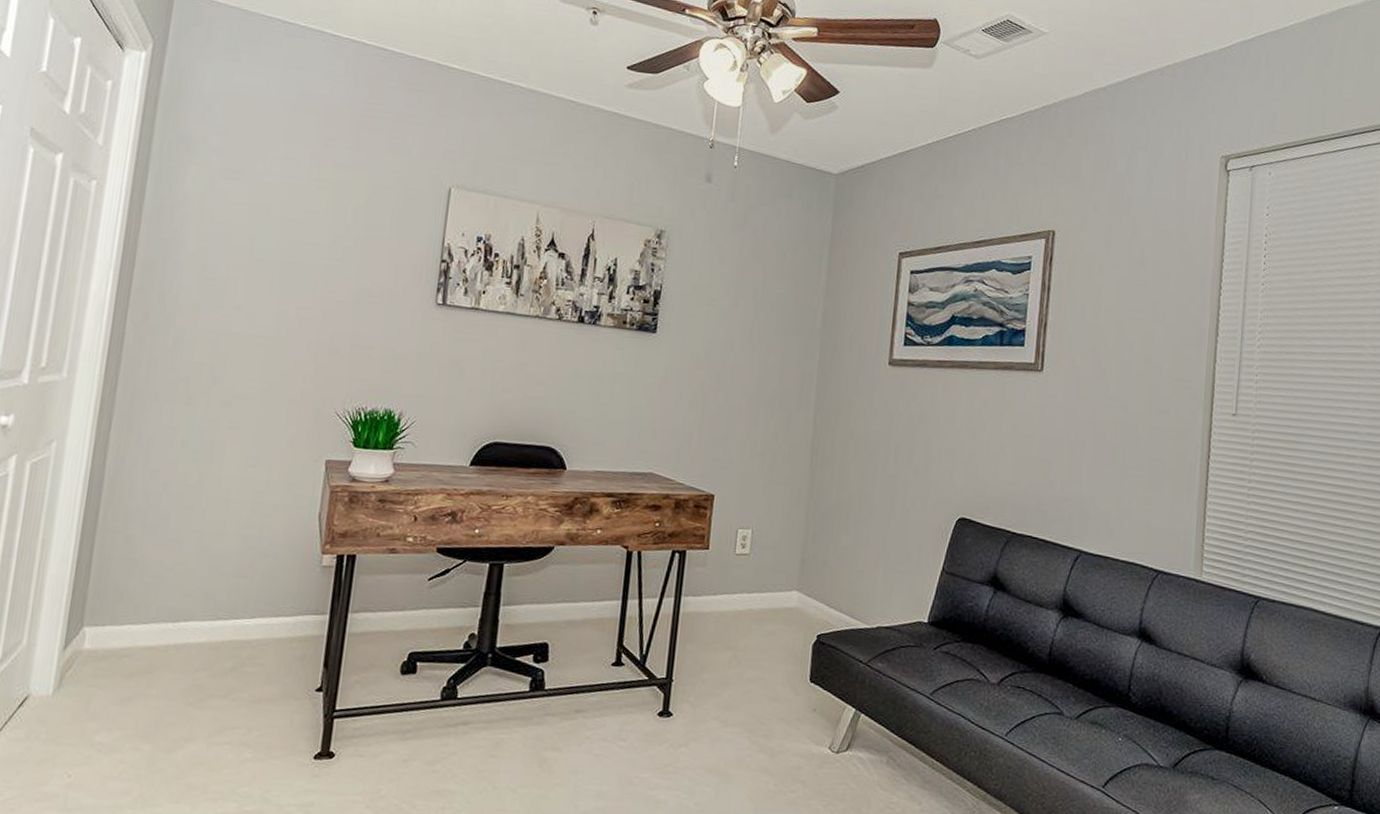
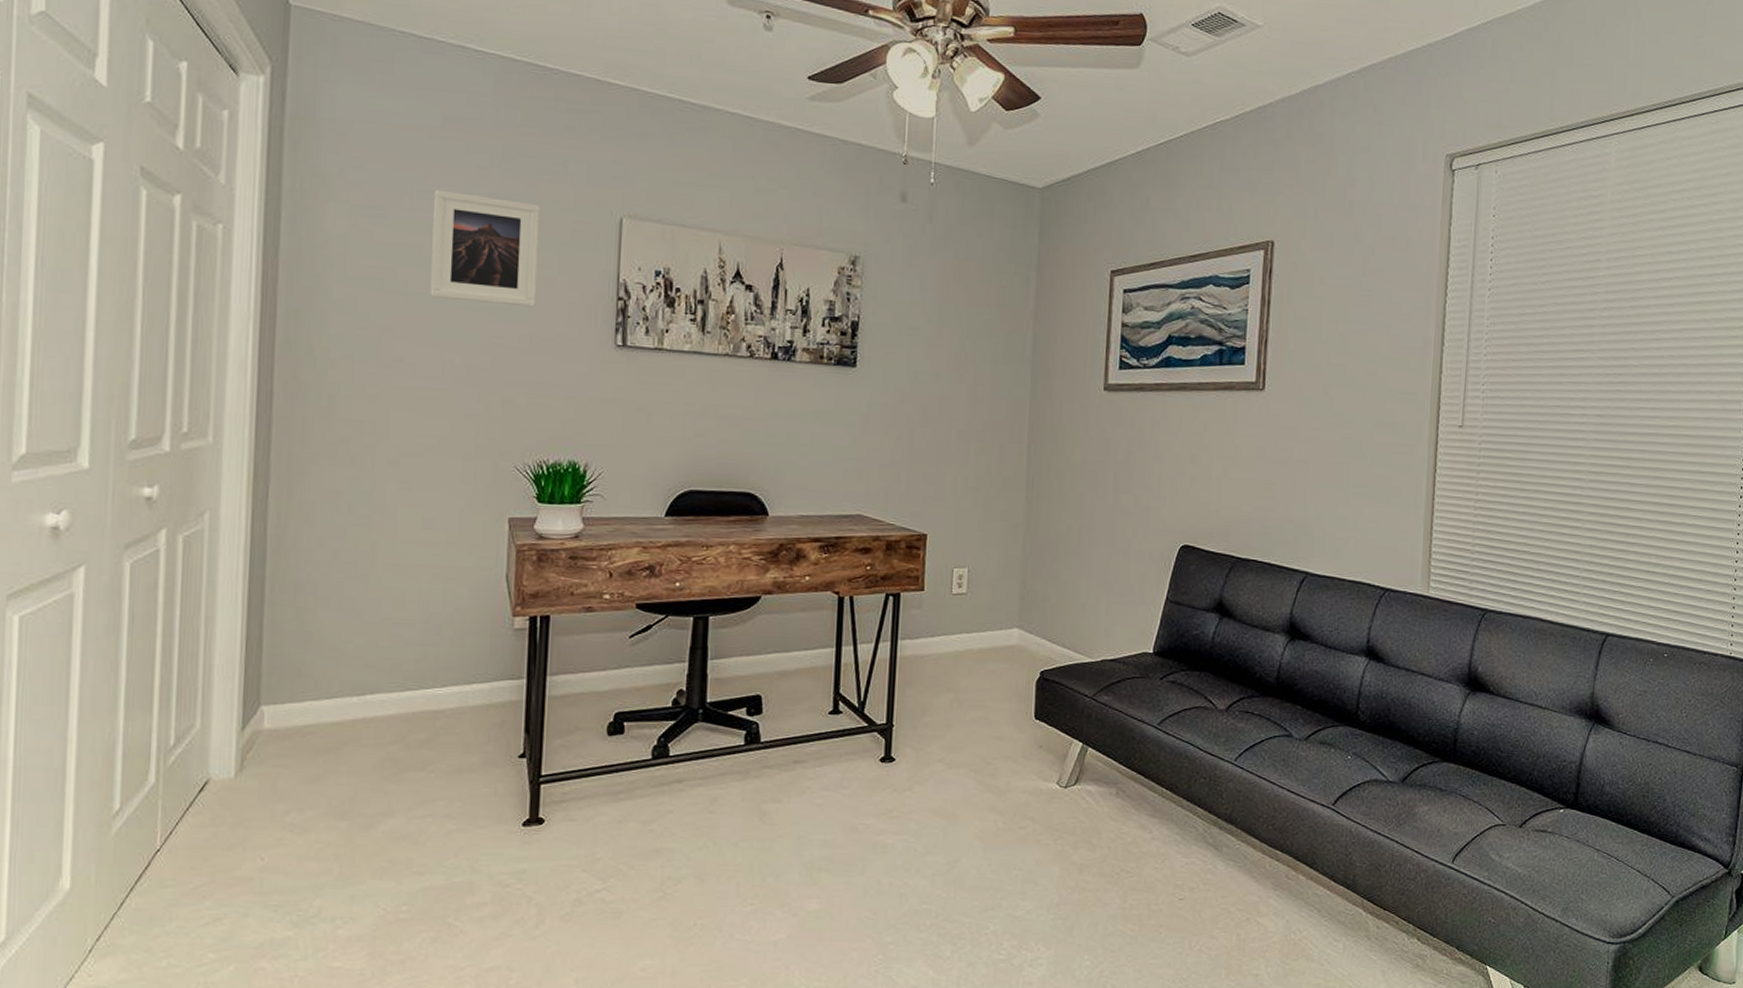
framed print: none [273,156,378,266] -> present [430,189,540,307]

